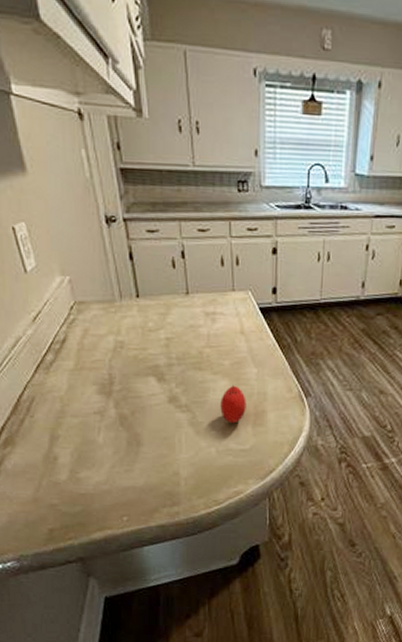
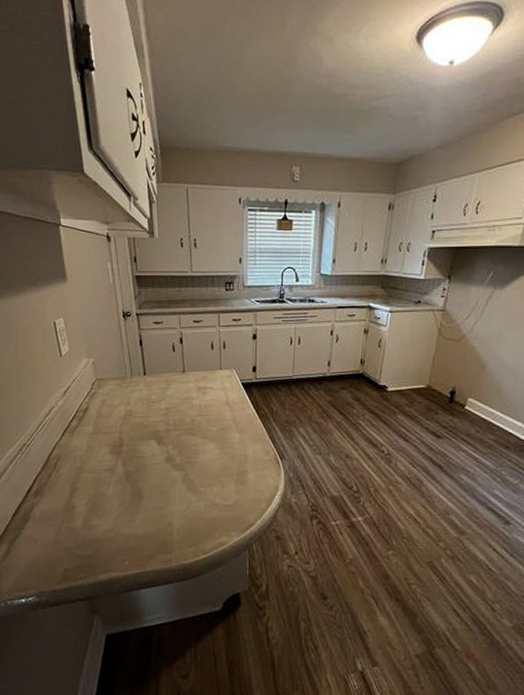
apple: present [220,385,247,424] -> none [208,448,230,482]

